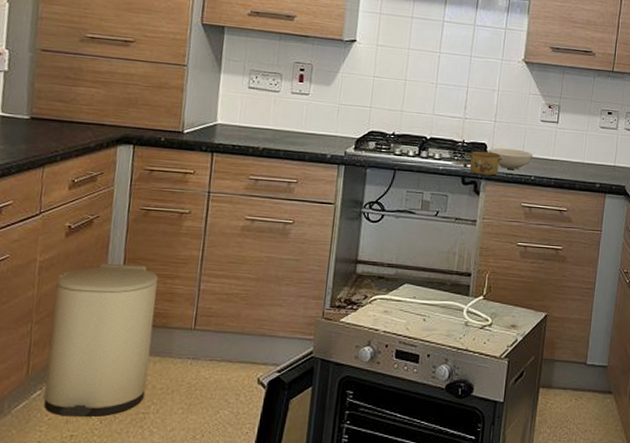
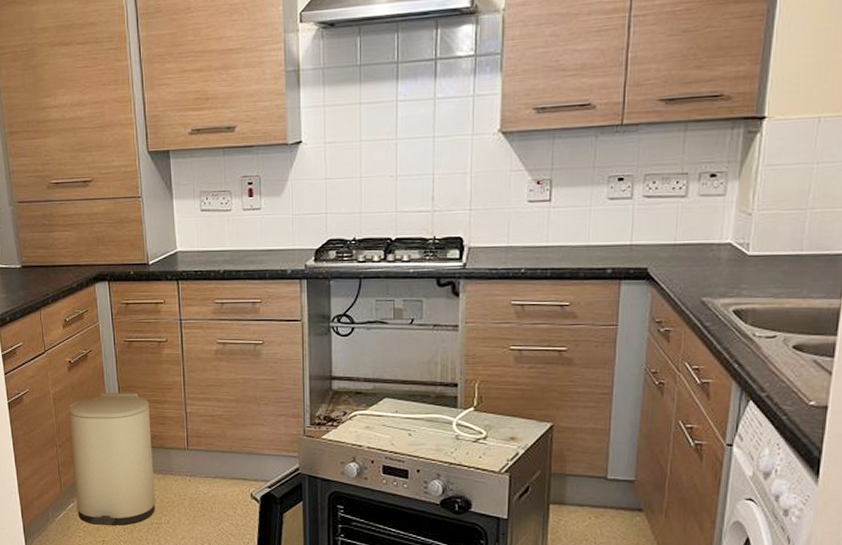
cooking pot: present [451,150,502,176] -> none [423,246,483,274]
bowl: present [489,147,533,170] -> none [466,239,521,263]

